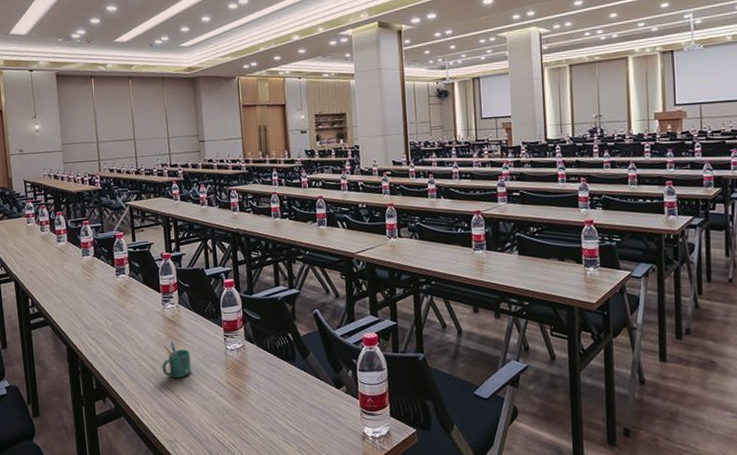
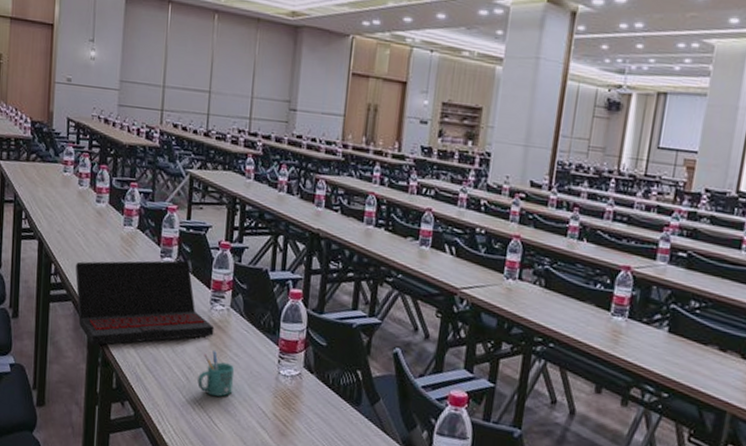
laptop: none [47,274,169,358] -> present [75,260,215,346]

